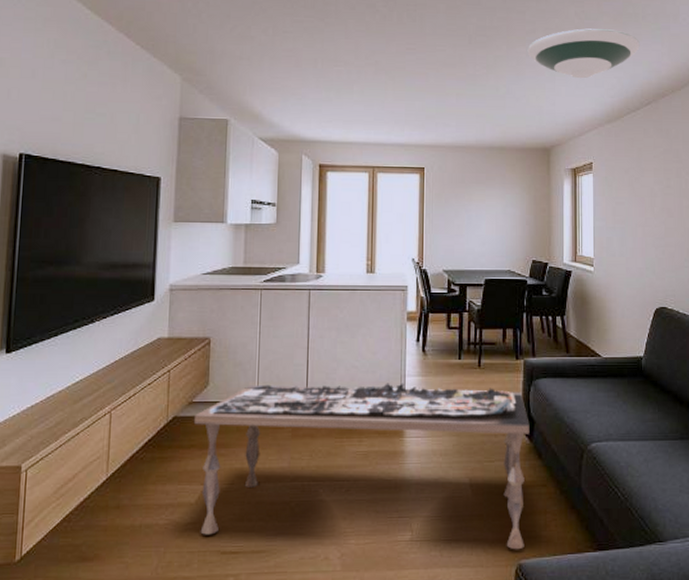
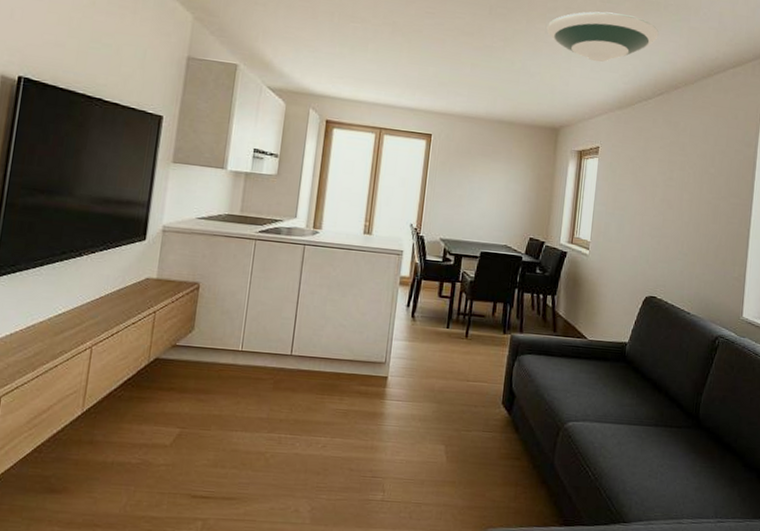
coffee table: present [193,383,530,550] -> none [172,333,510,519]

